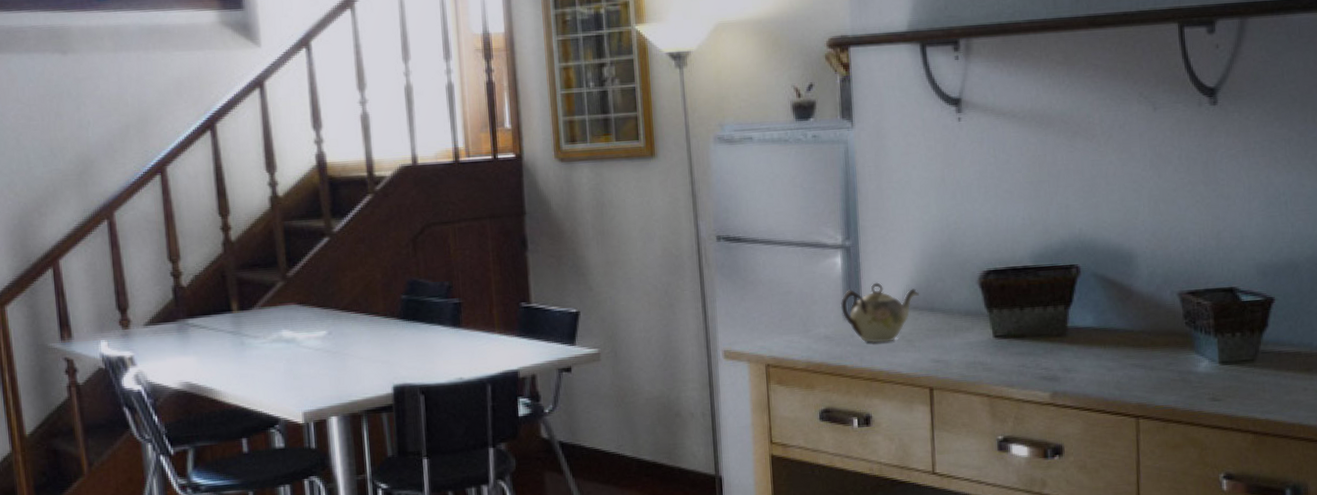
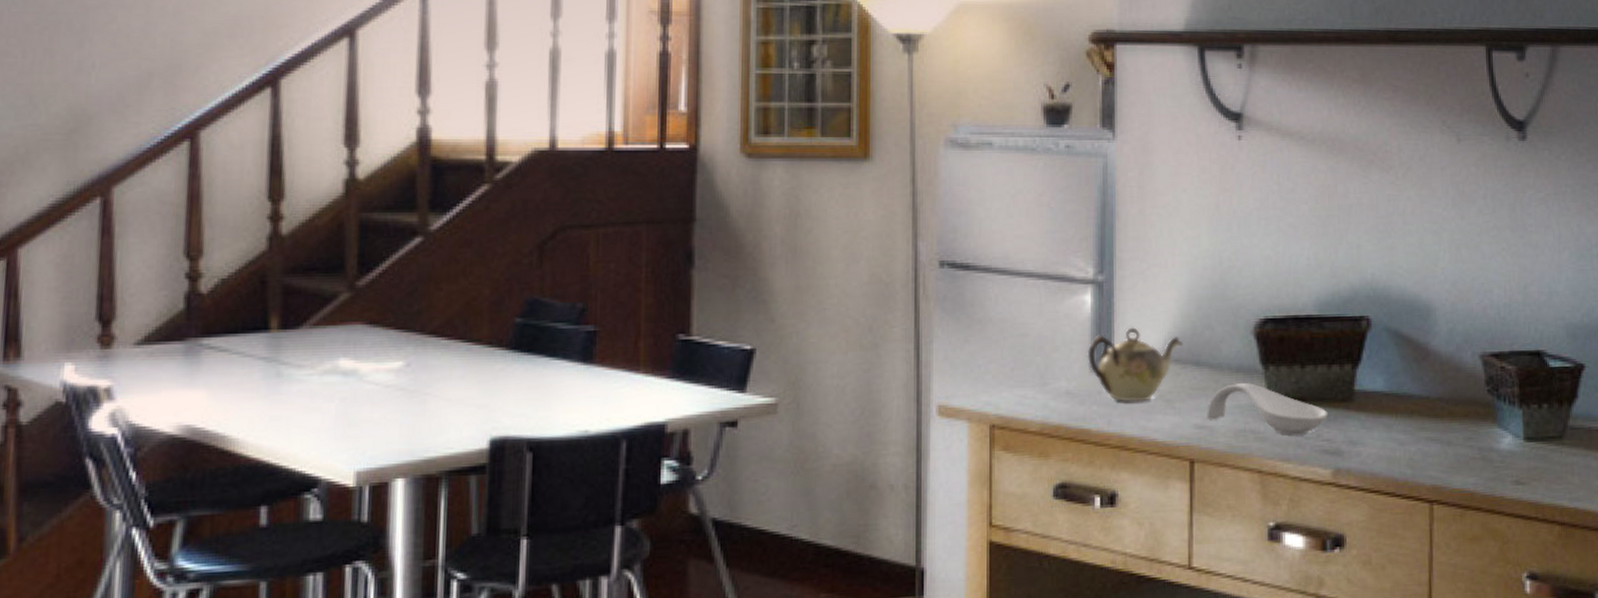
spoon rest: none [942,323,1045,365] -> present [1207,382,1328,435]

